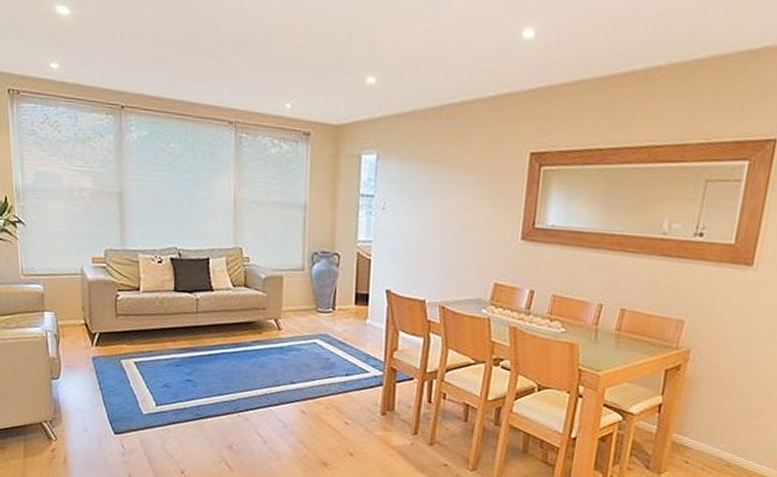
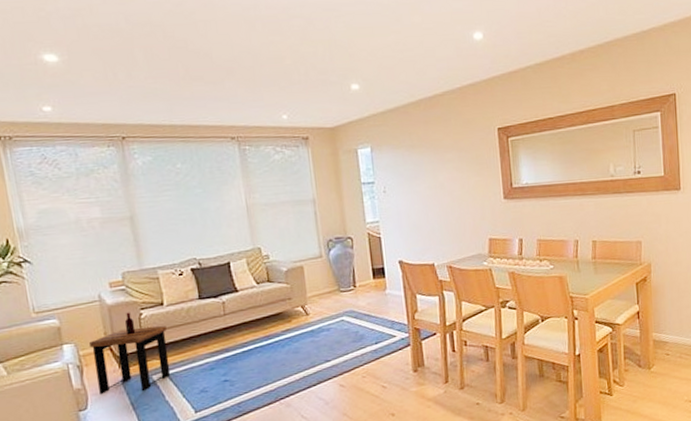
side table: none [68,291,140,374] -> present [90,312,171,395]

